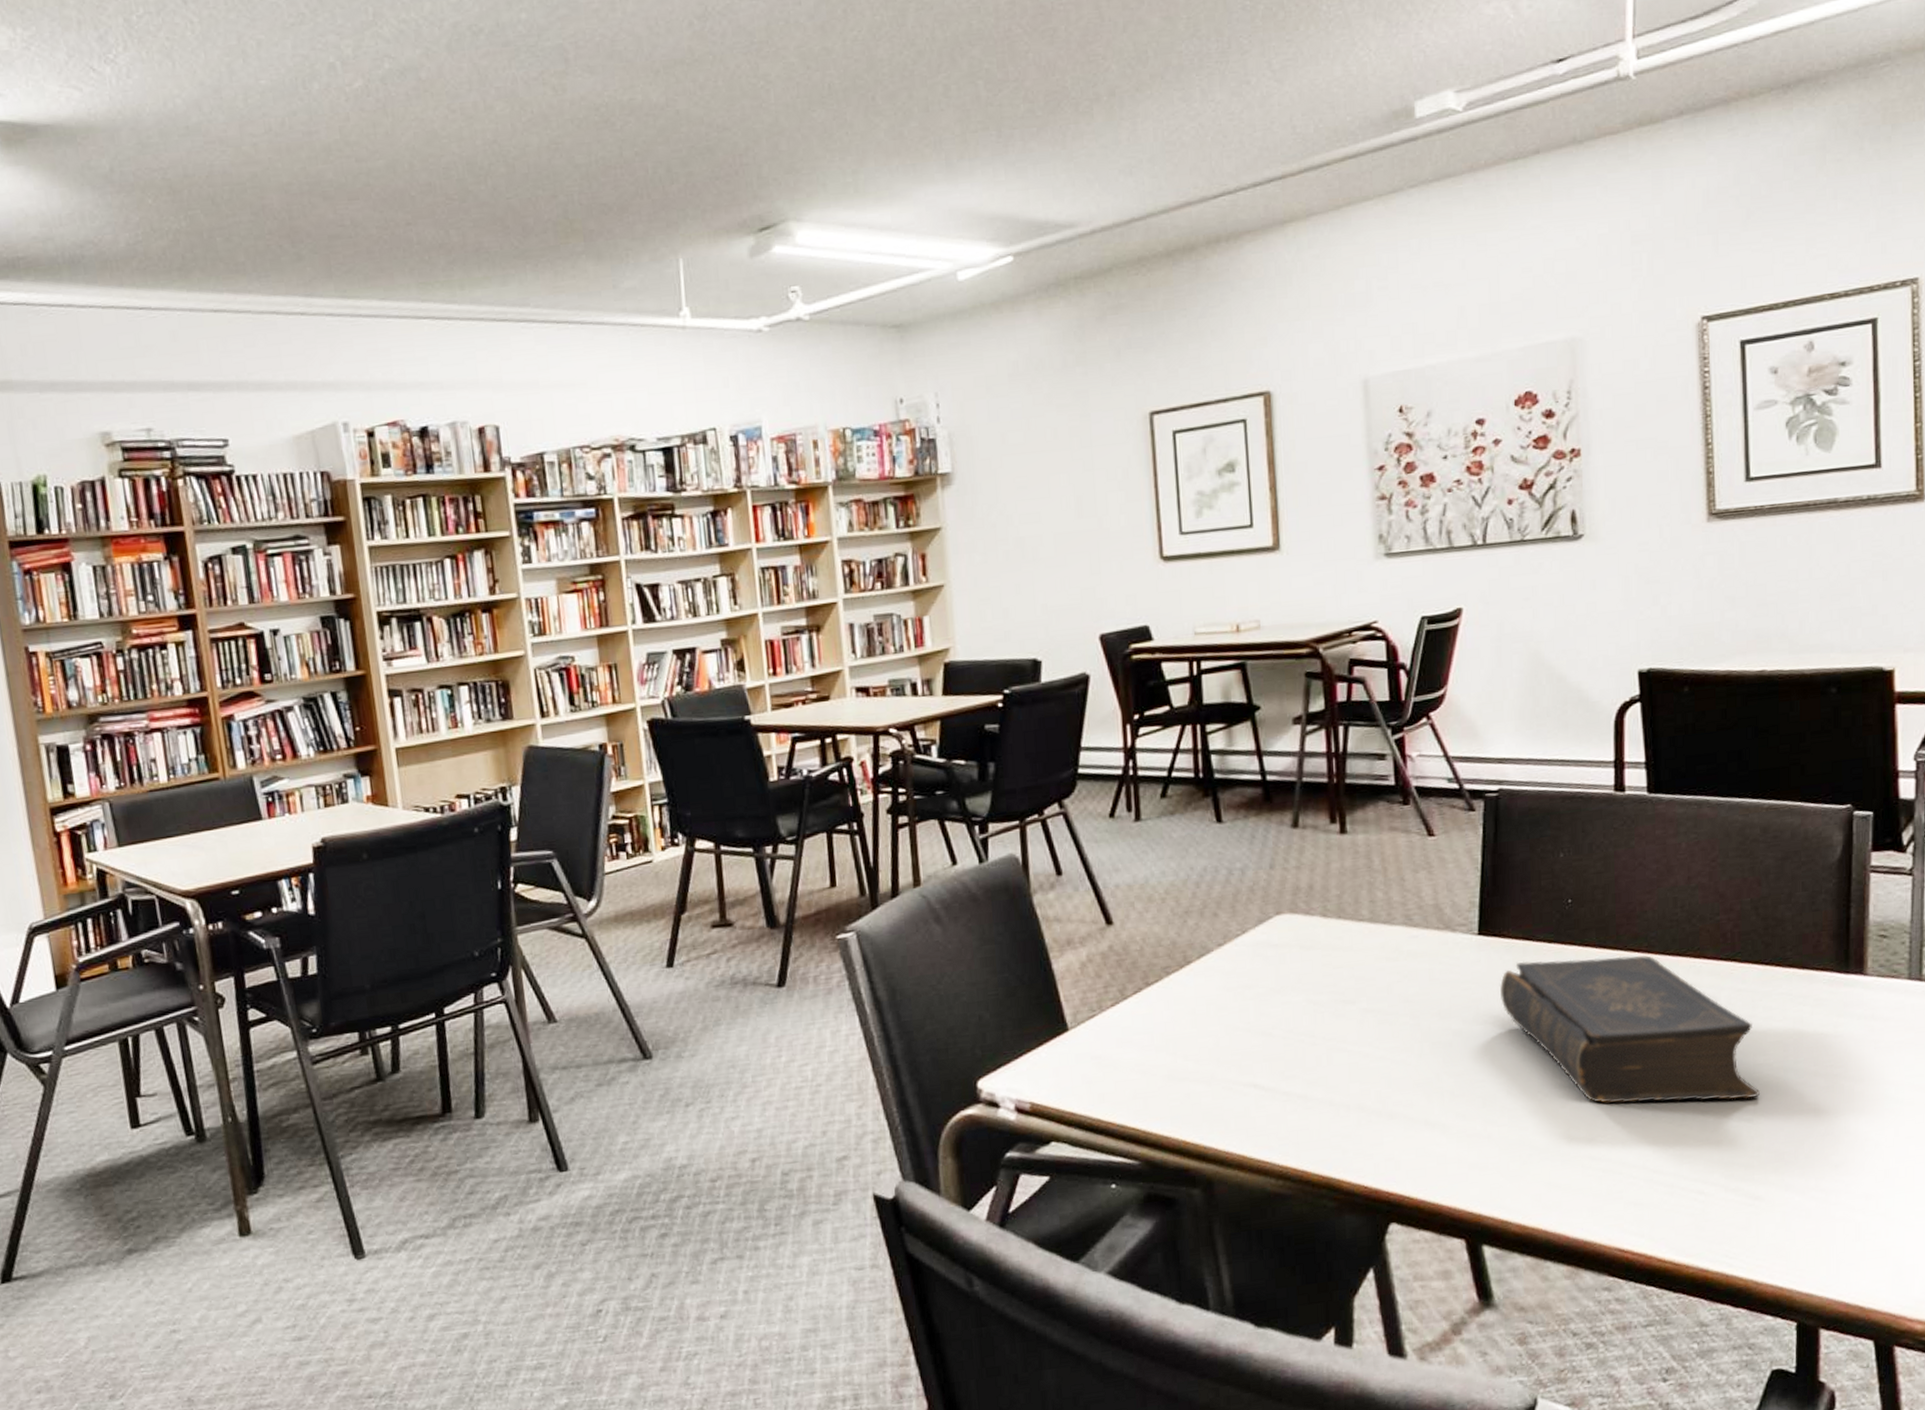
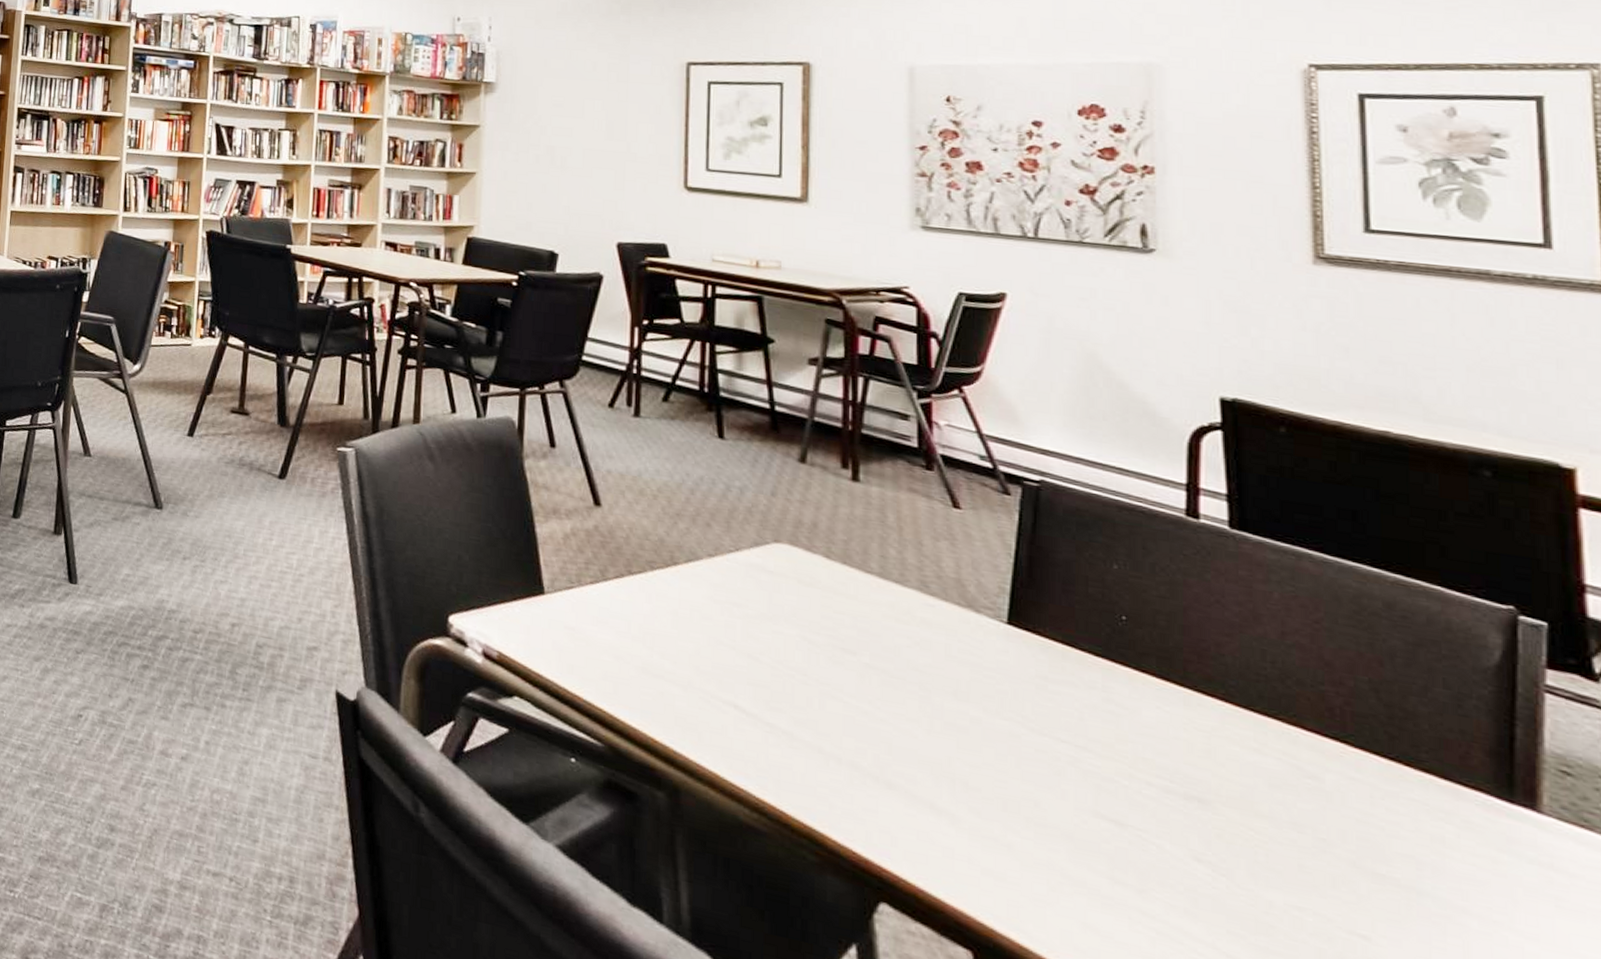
book: present [1500,954,1761,1104] -> none [1032,665,1383,913]

